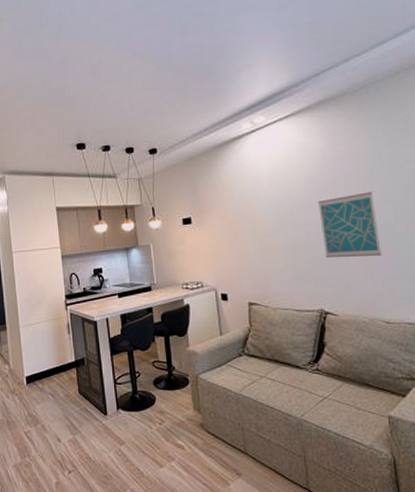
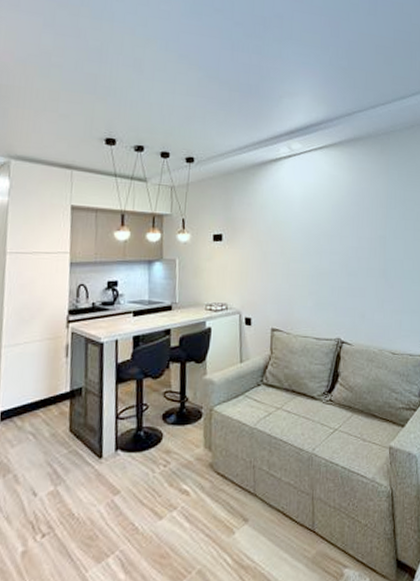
wall art: present [318,192,382,258] -> none [342,228,393,289]

